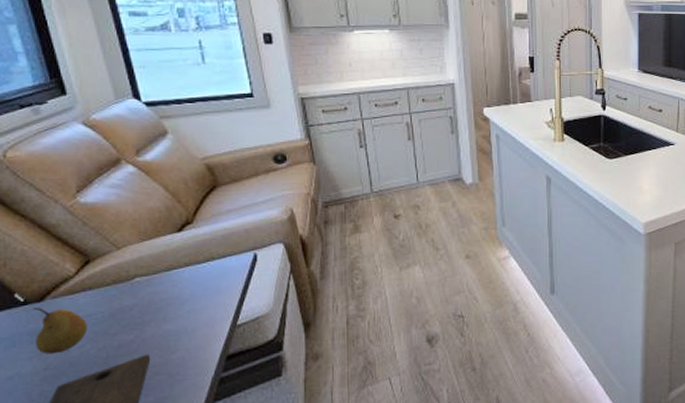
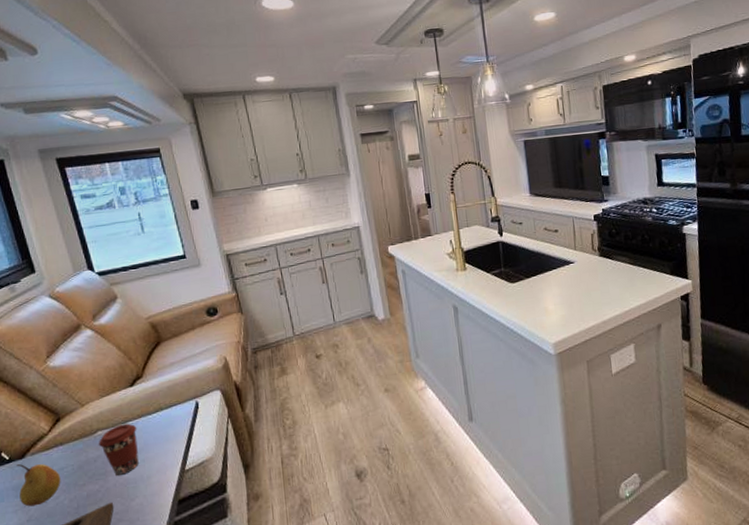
coffee cup: none [135,271,183,327] -> present [98,423,139,476]

